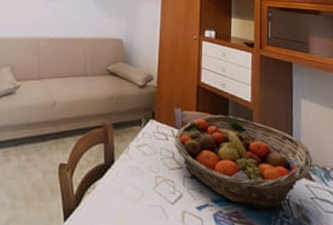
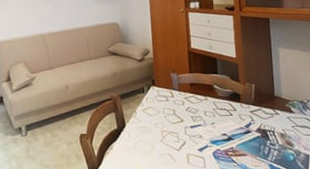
fruit basket: present [175,115,312,210] -> none [174,72,292,142]

